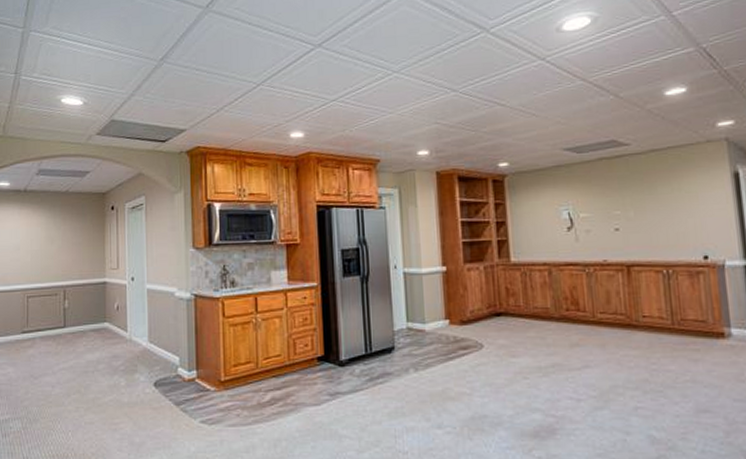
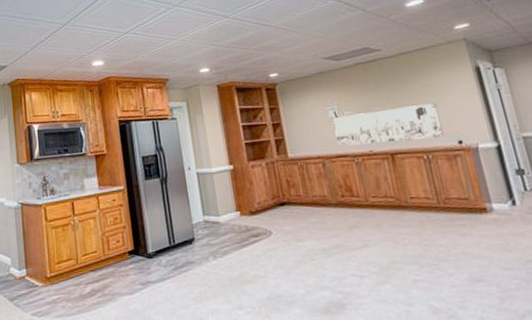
wall art: none [566,211,689,254] -> present [332,103,444,147]

